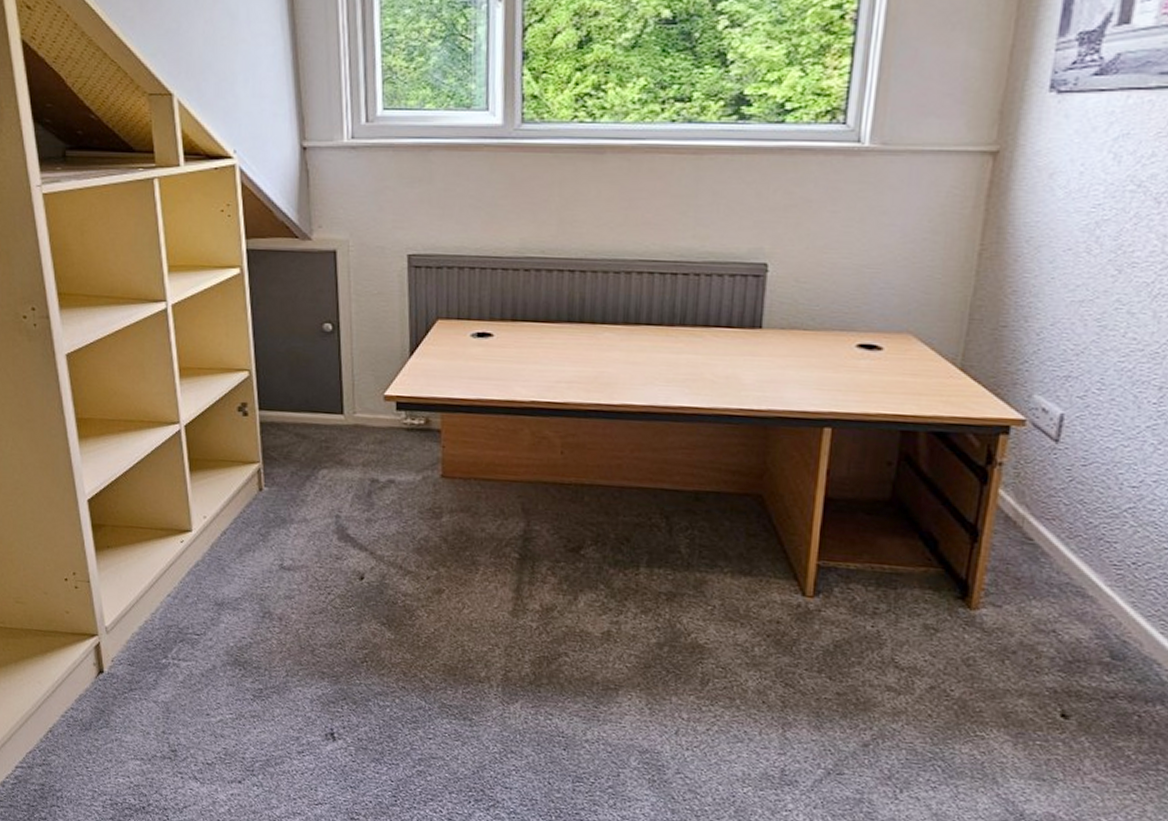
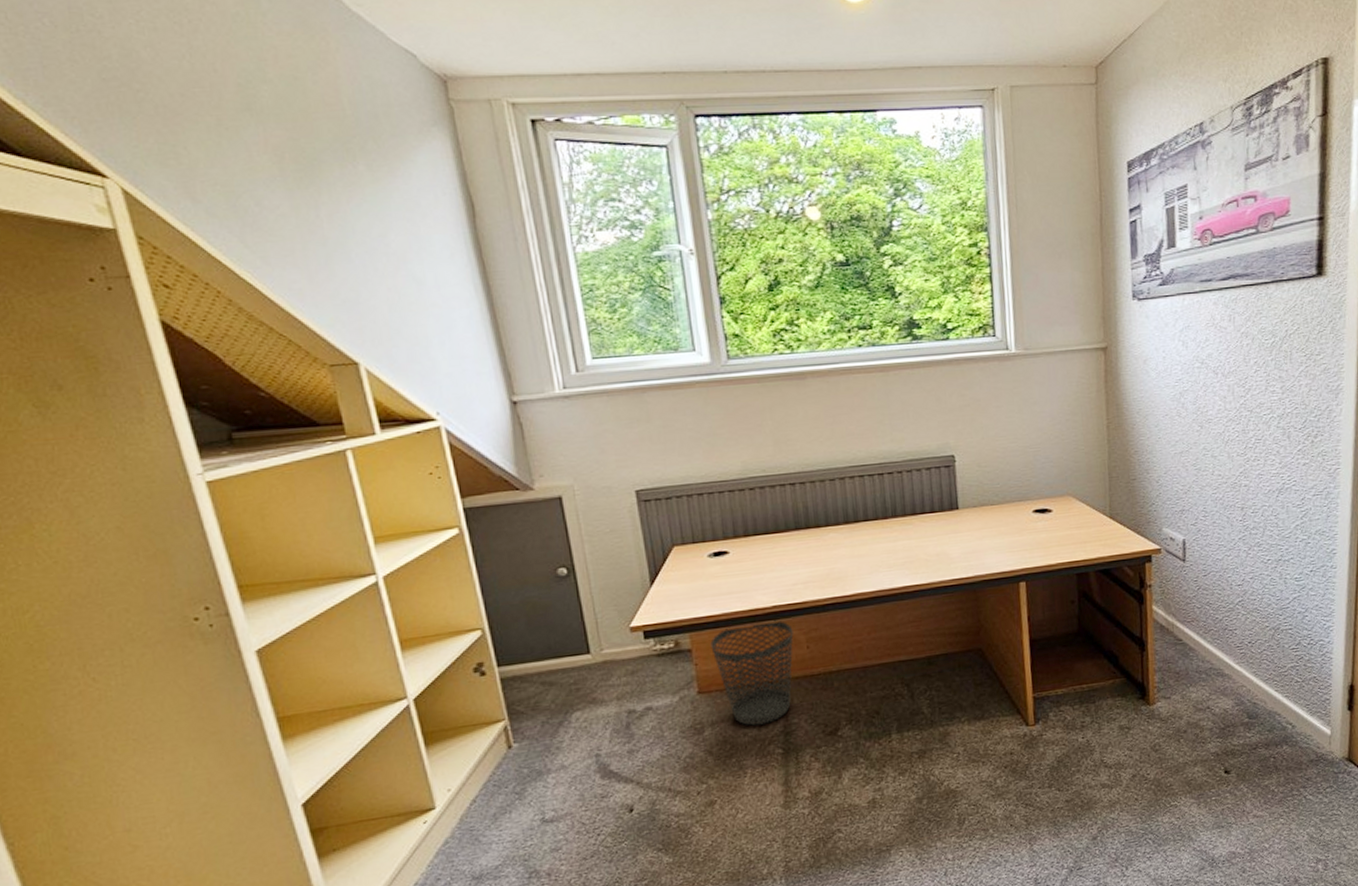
wastebasket: none [460,414,549,524] -> present [710,620,794,726]

